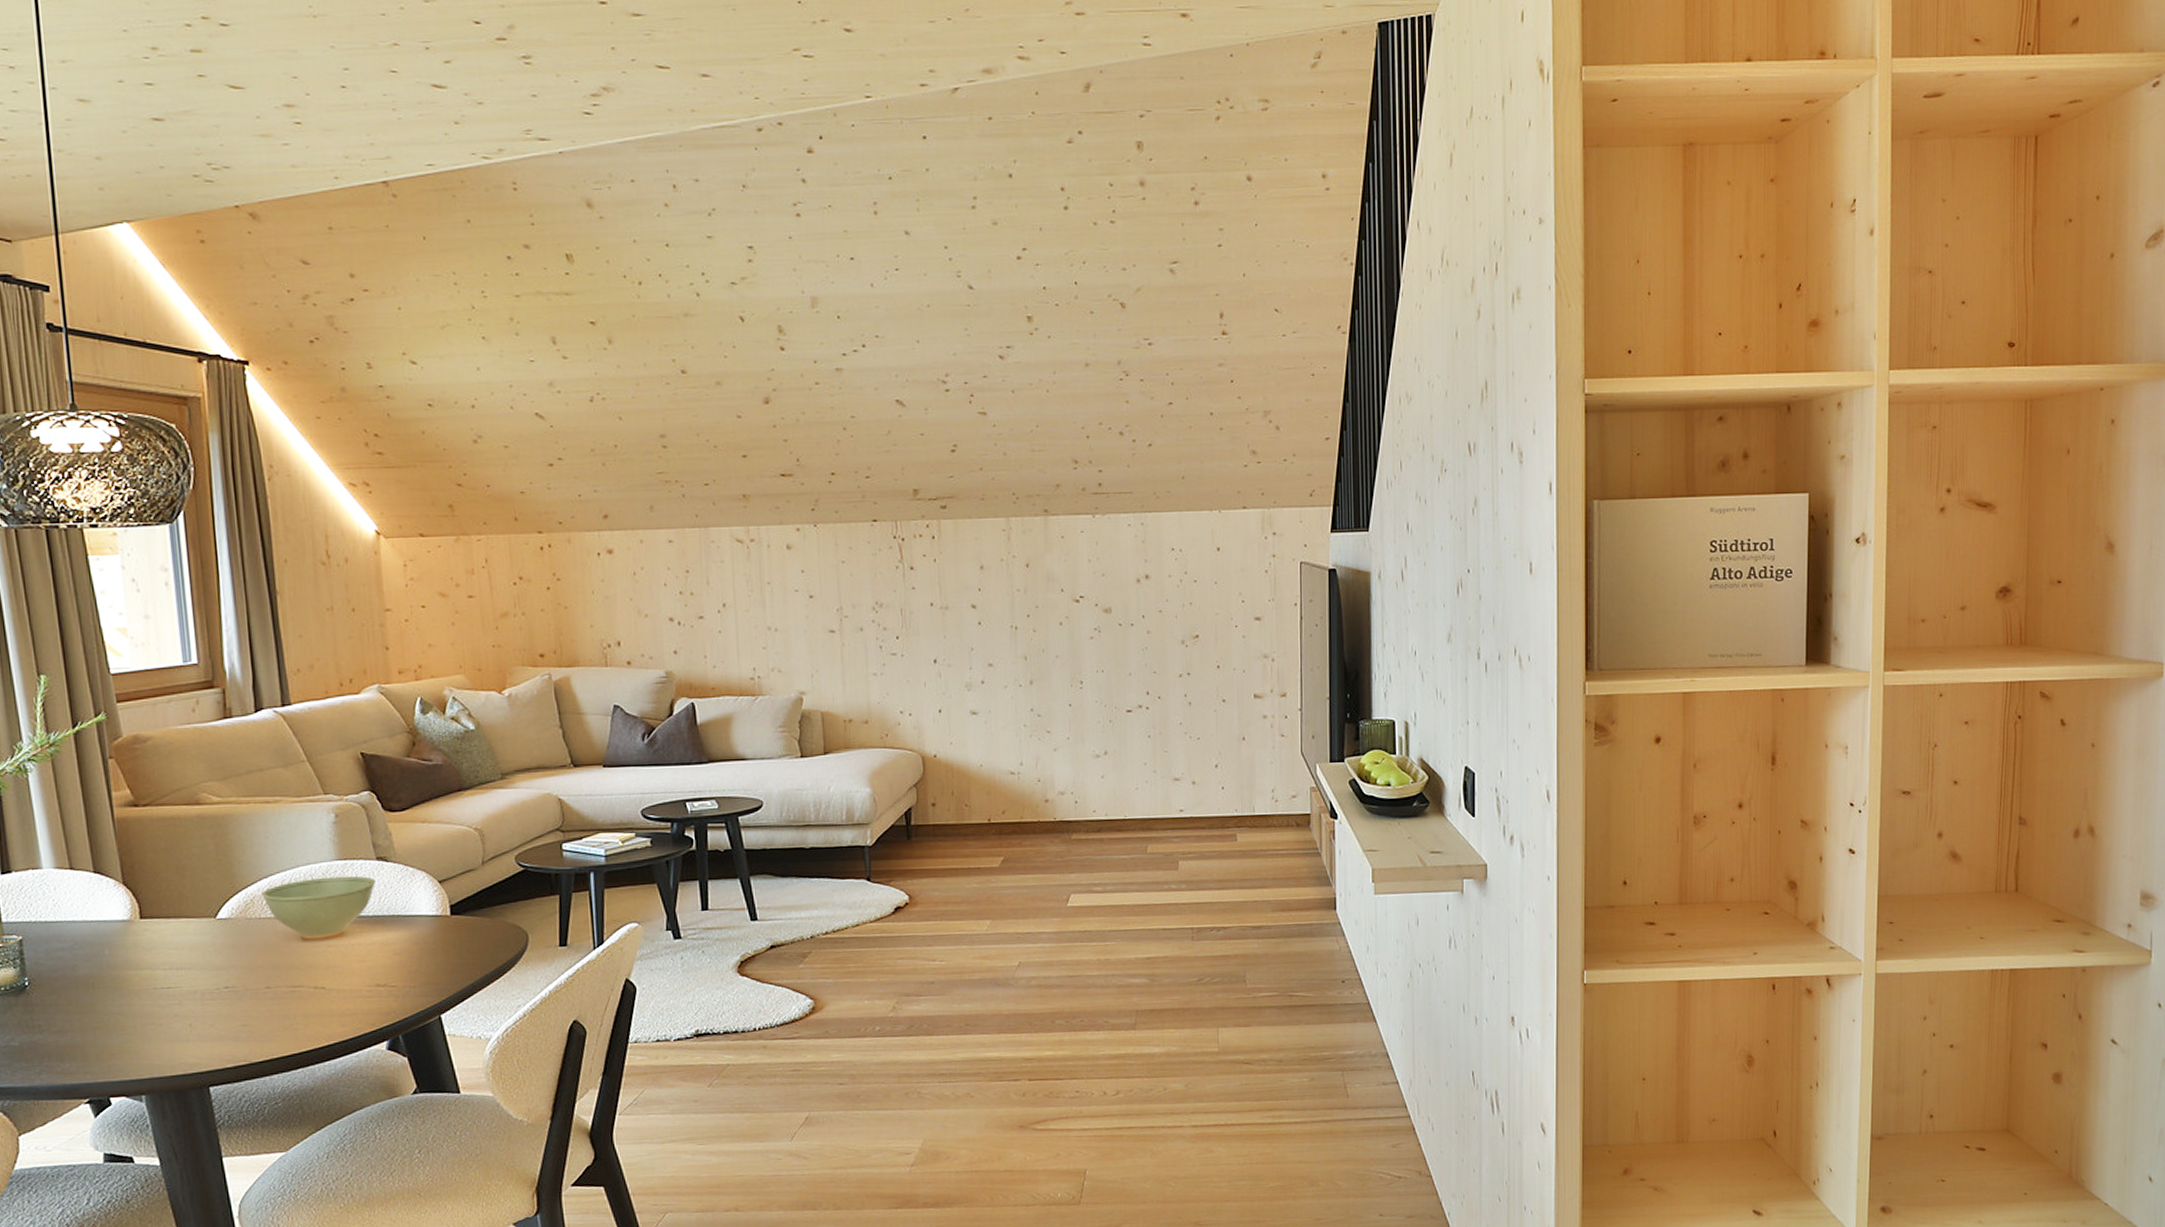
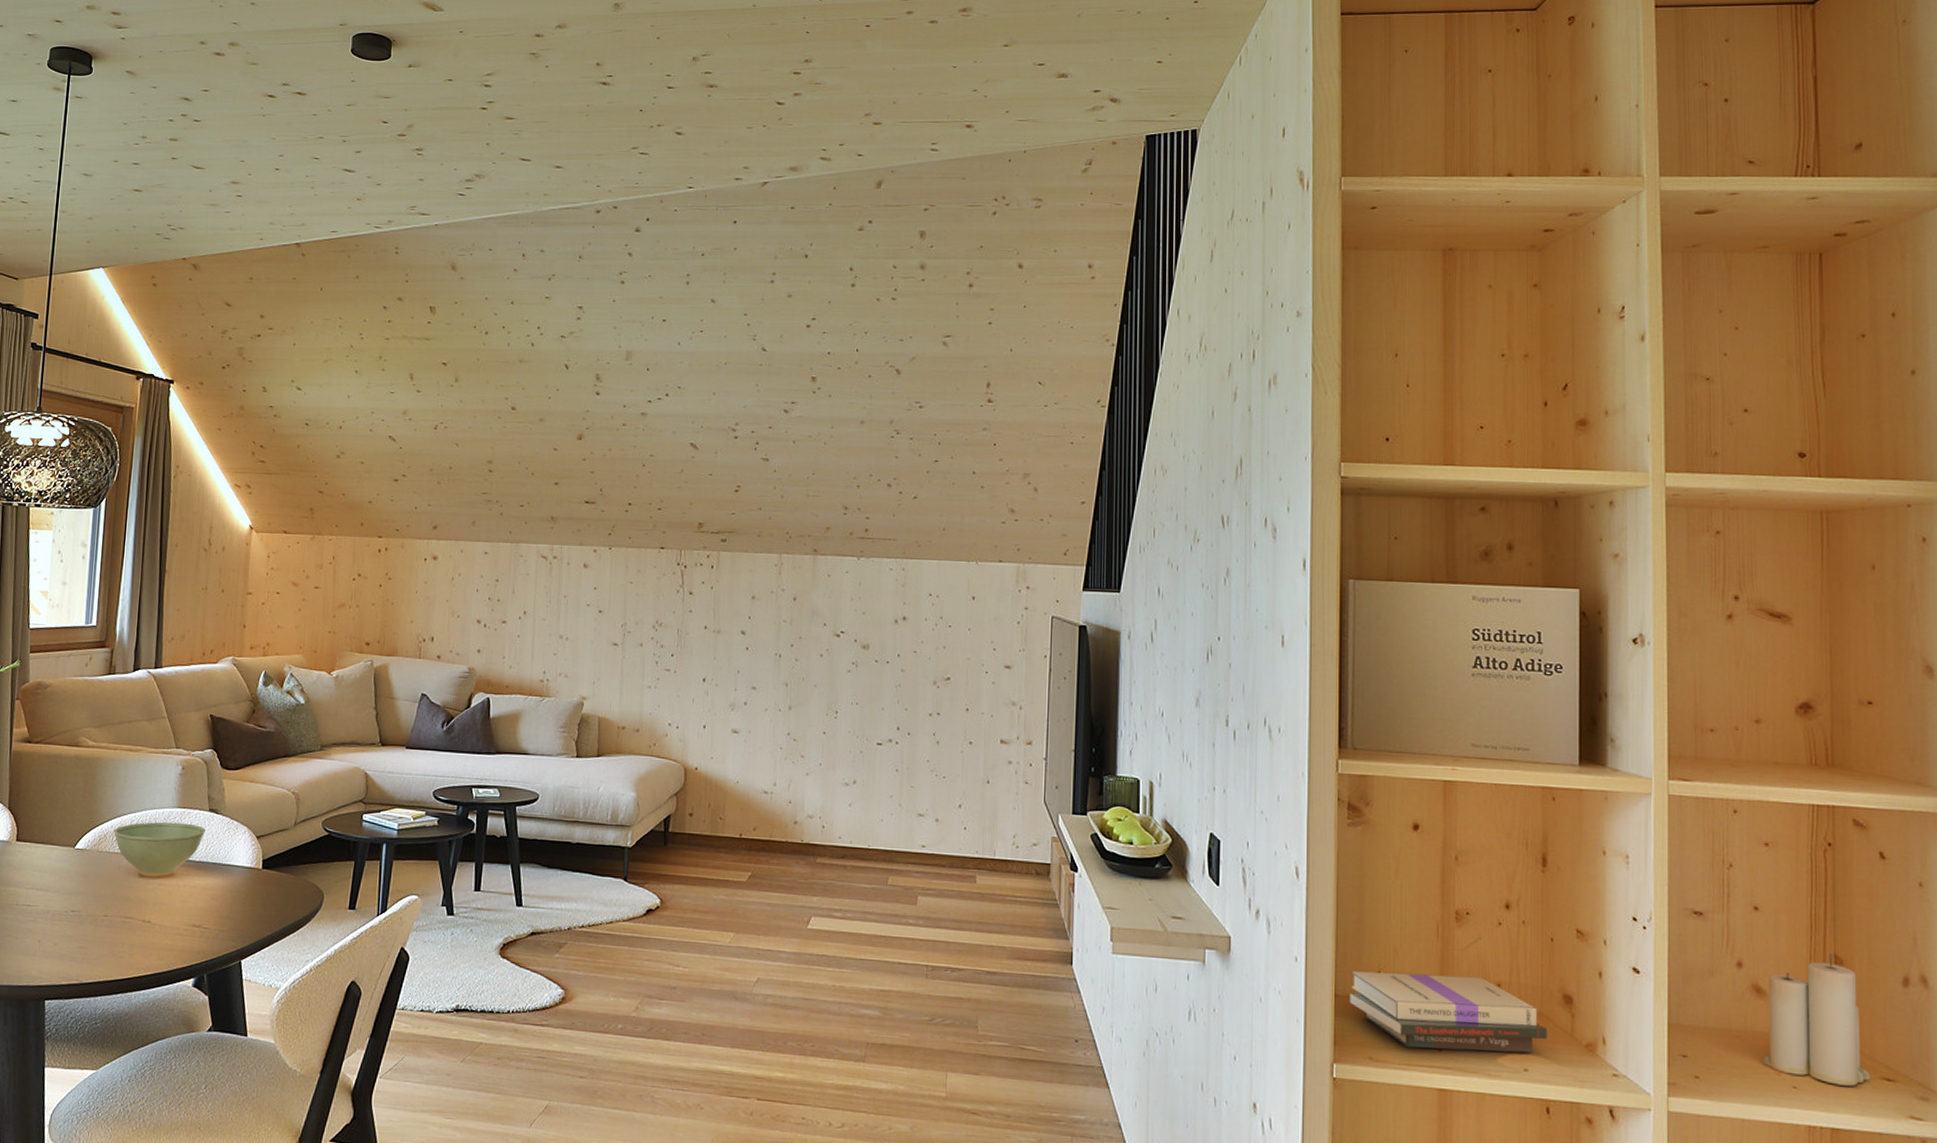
books: none [1598,874,1774,947] -> present [1350,971,1547,1053]
candle: none [1955,817,2044,931] -> present [1761,954,1871,1086]

